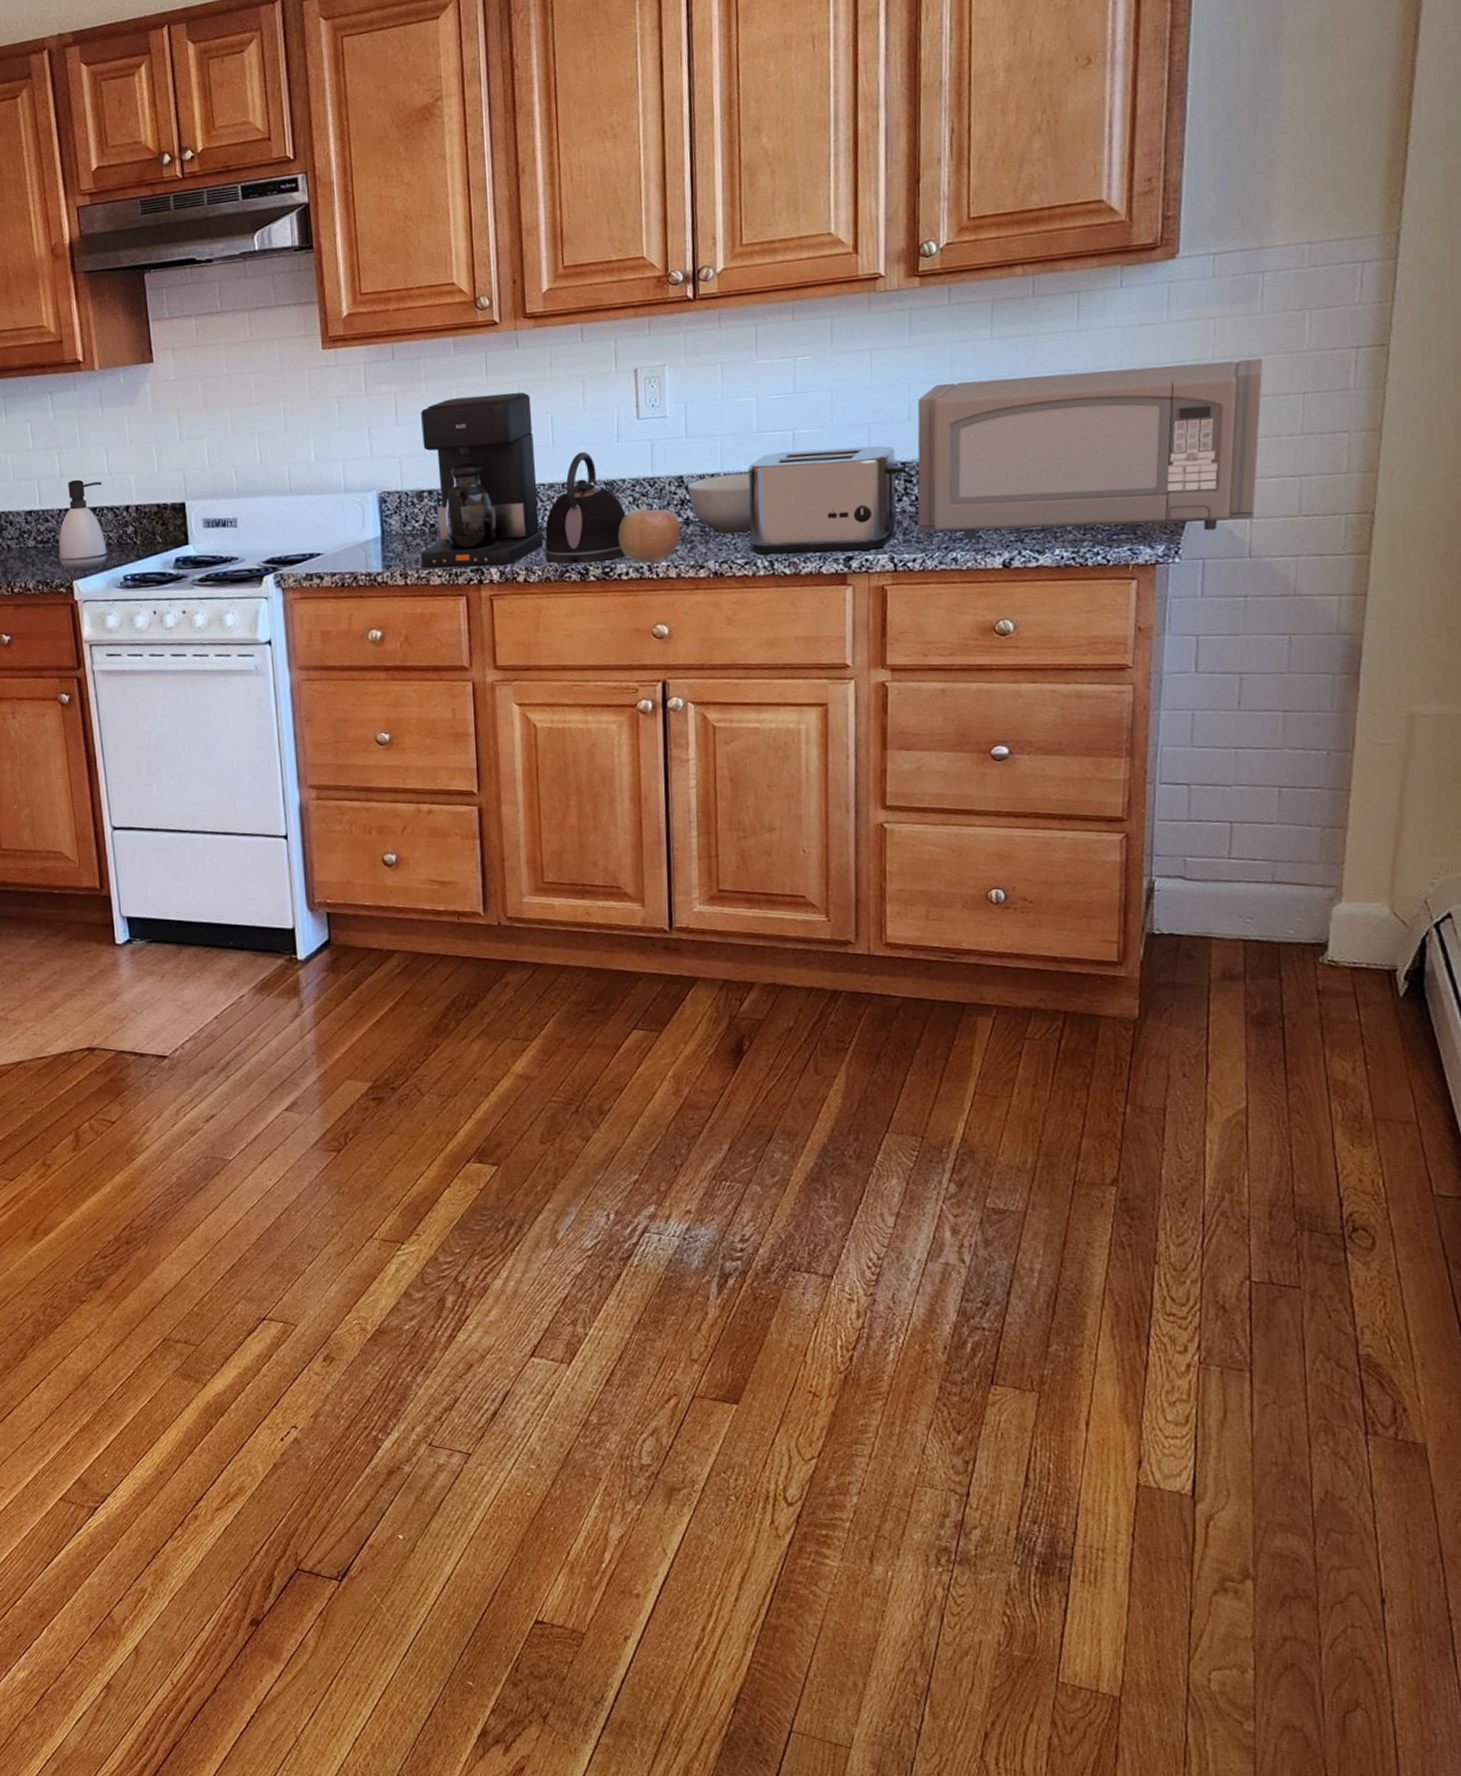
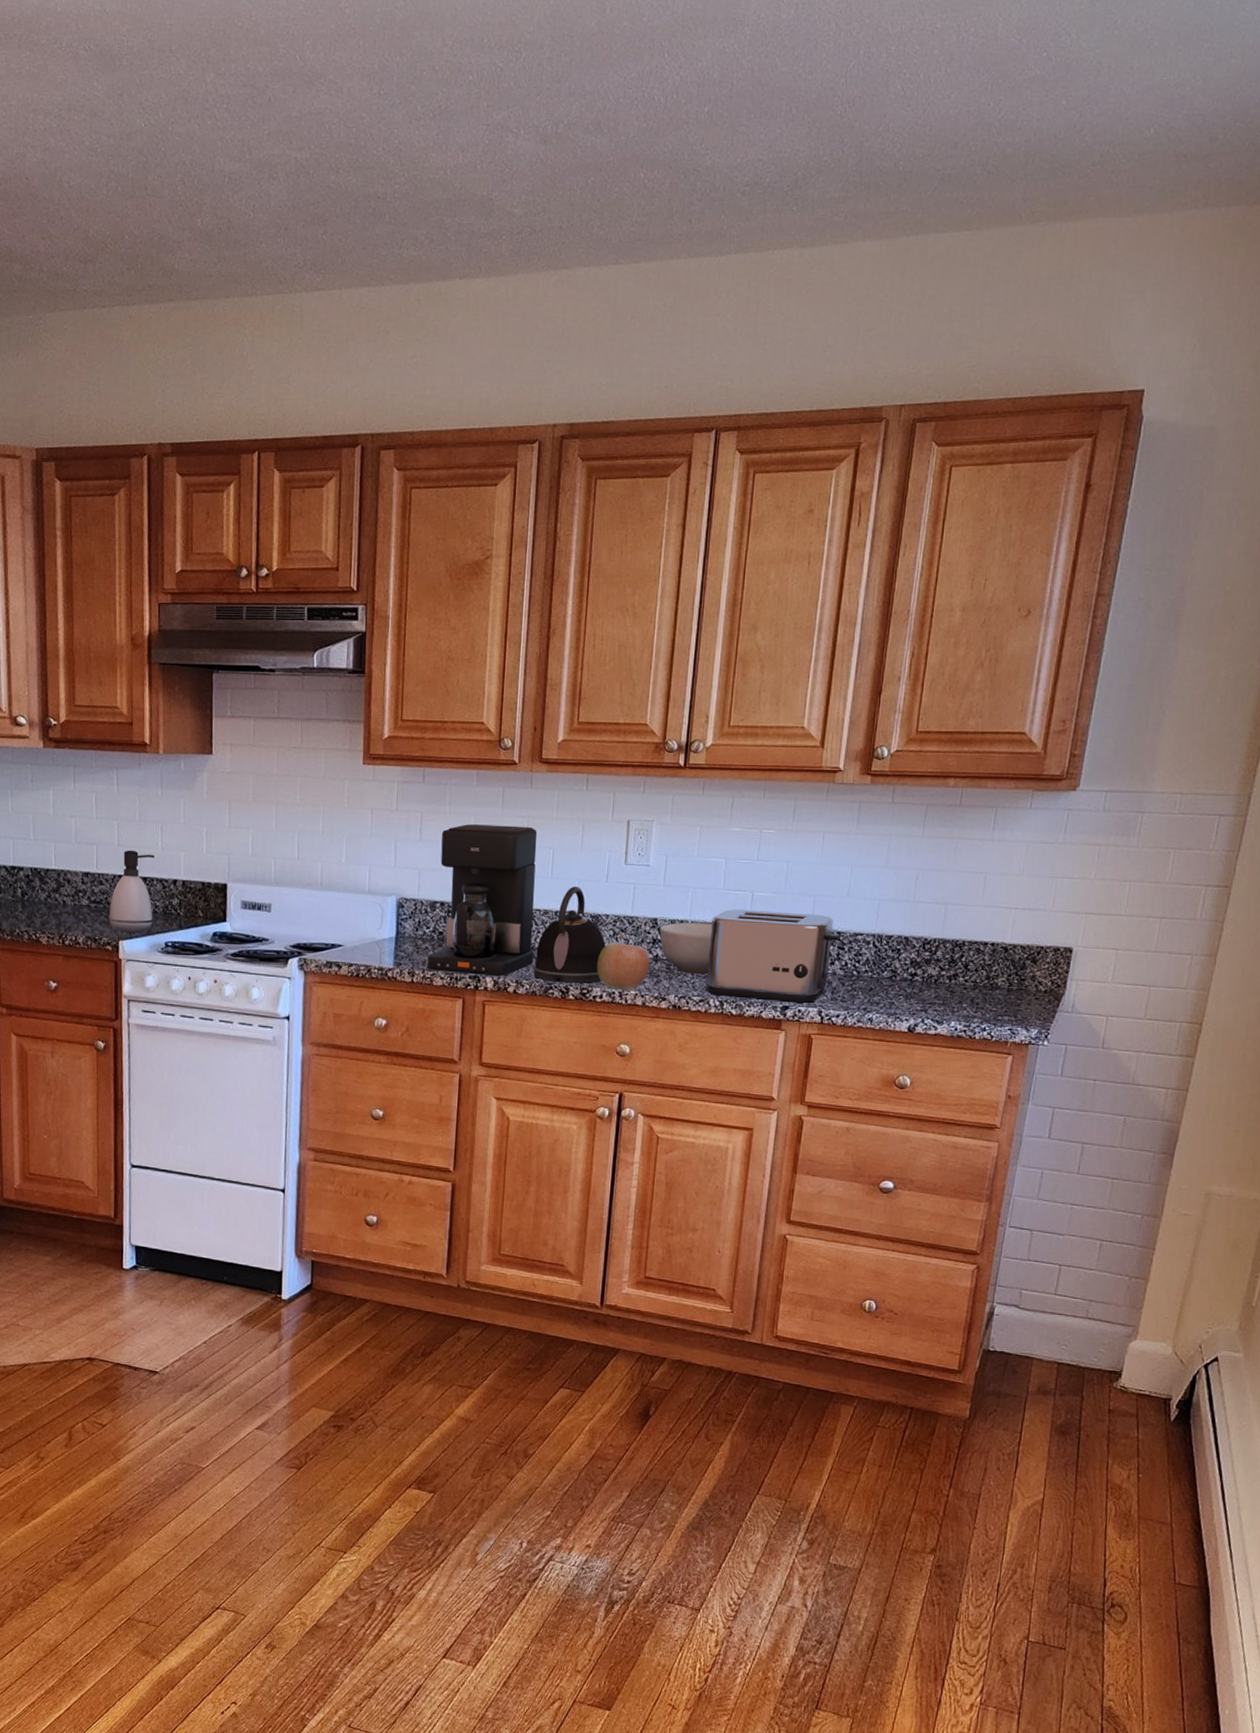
microwave: present [917,359,1264,540] -> none [844,869,1134,1022]

